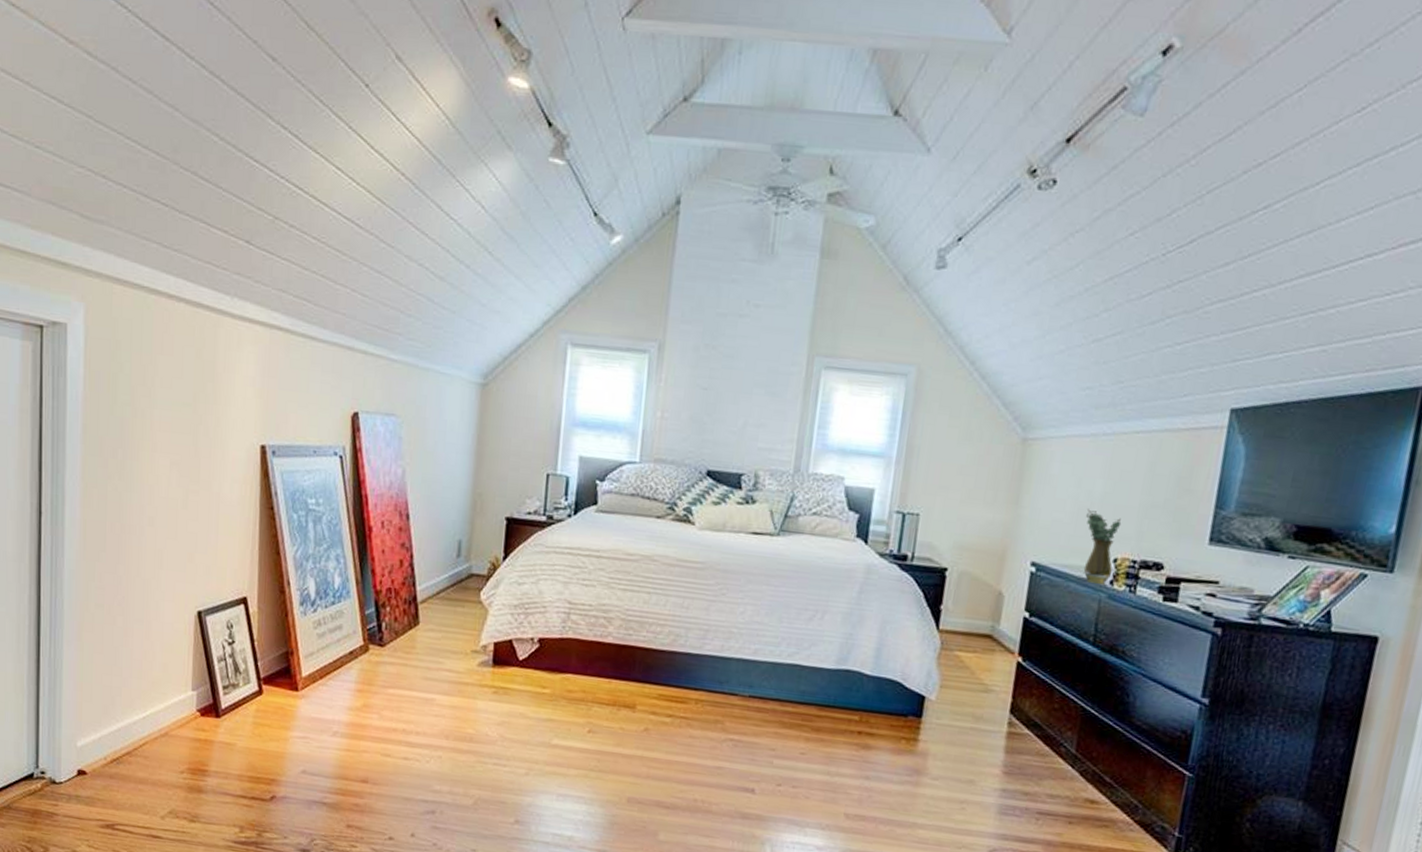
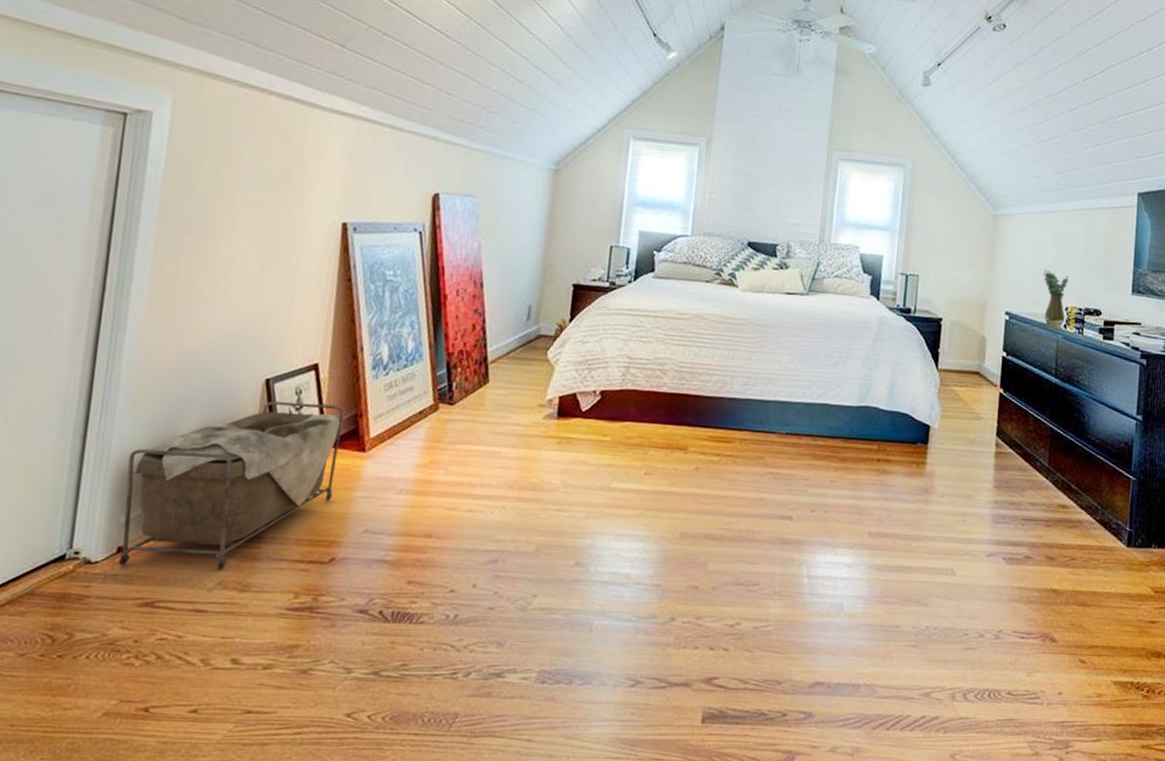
laundry basket: none [79,634,276,800] -> present [118,401,345,571]

